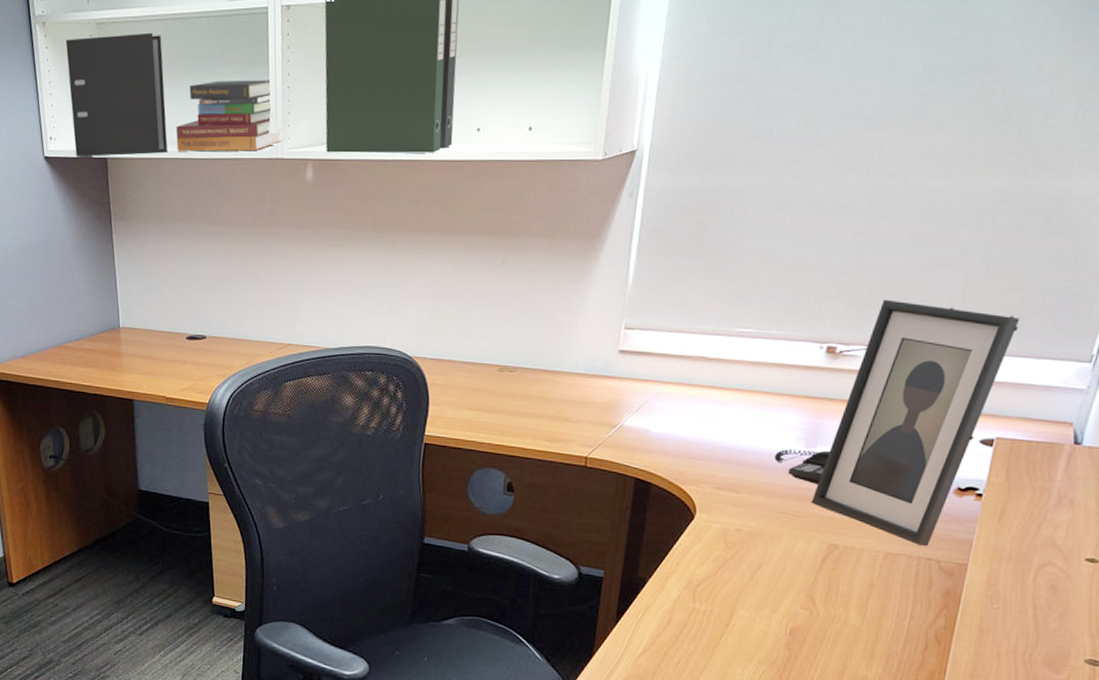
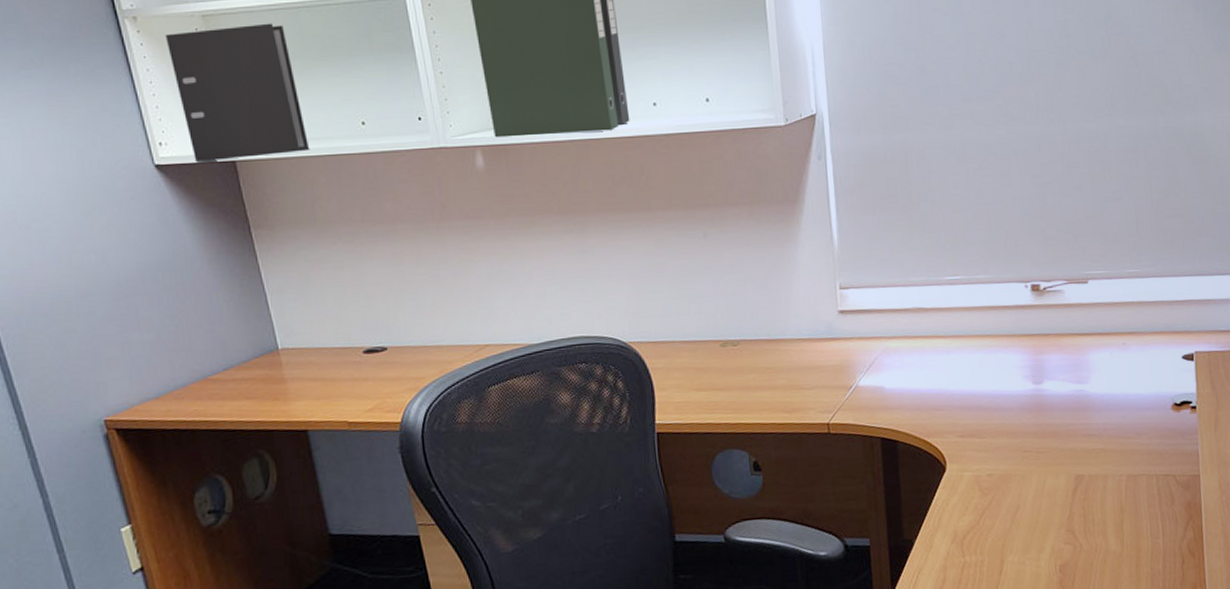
books: present [176,80,282,152] -> none [315,66,443,148]
telephone: present [774,448,830,484] -> none [1007,385,1057,419]
picture frame: present [811,299,1020,546] -> none [1050,235,1189,464]

